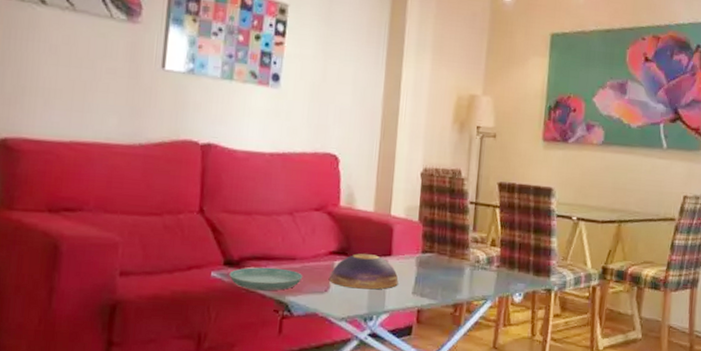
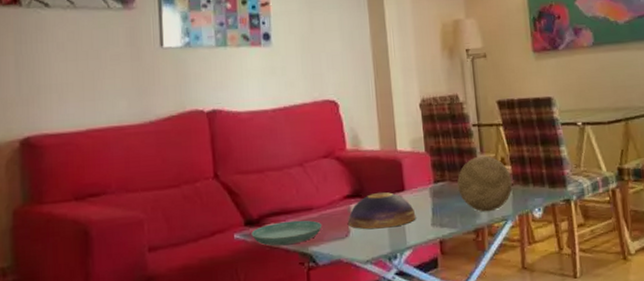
decorative ball: none [444,233,499,289] -> present [457,155,512,212]

